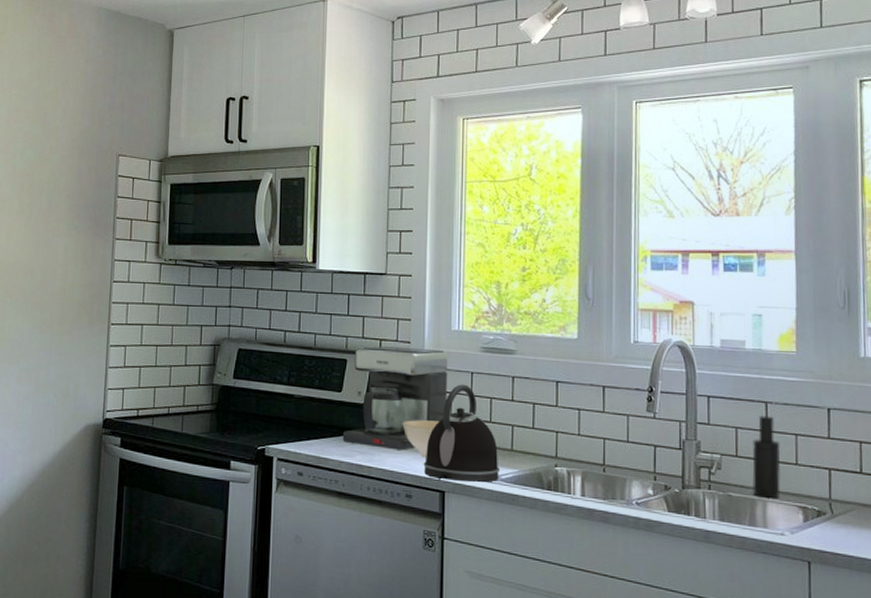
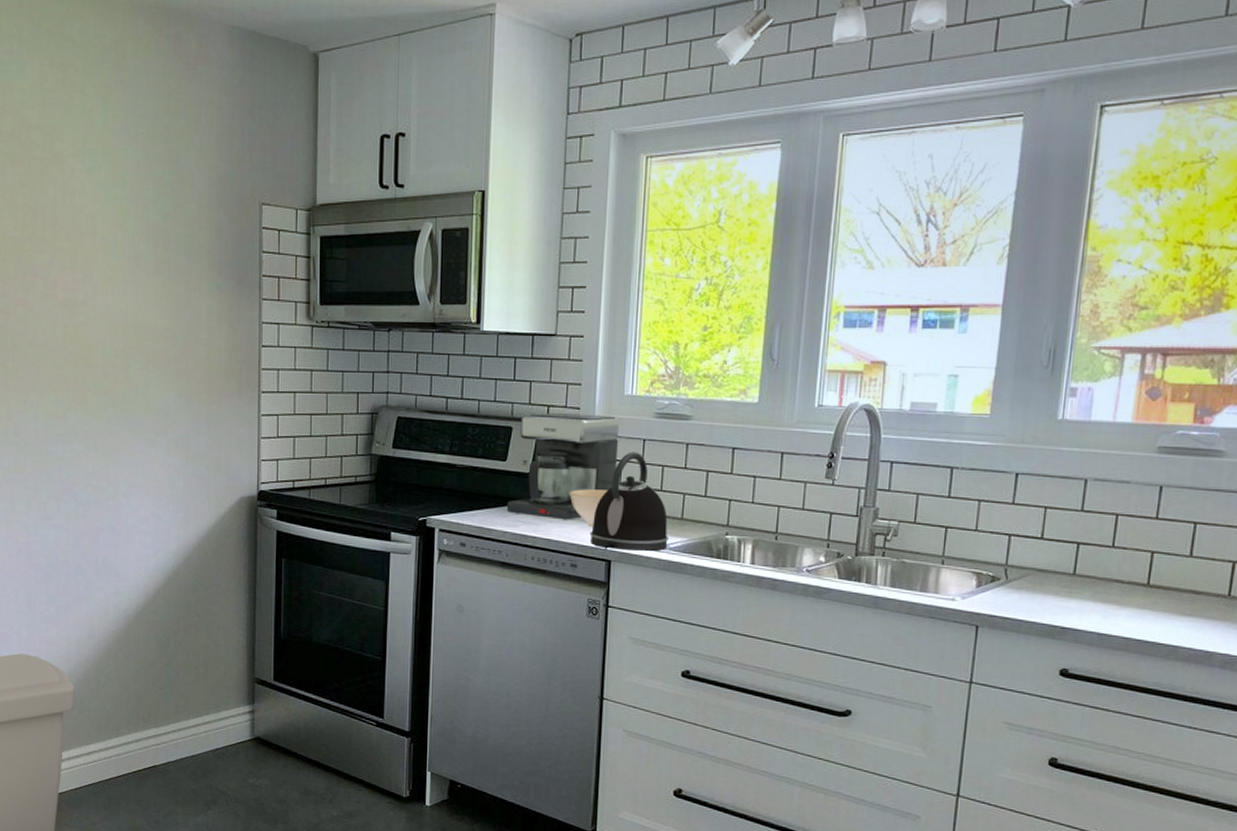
soap dispenser: present [752,415,781,498] -> none [928,481,962,564]

